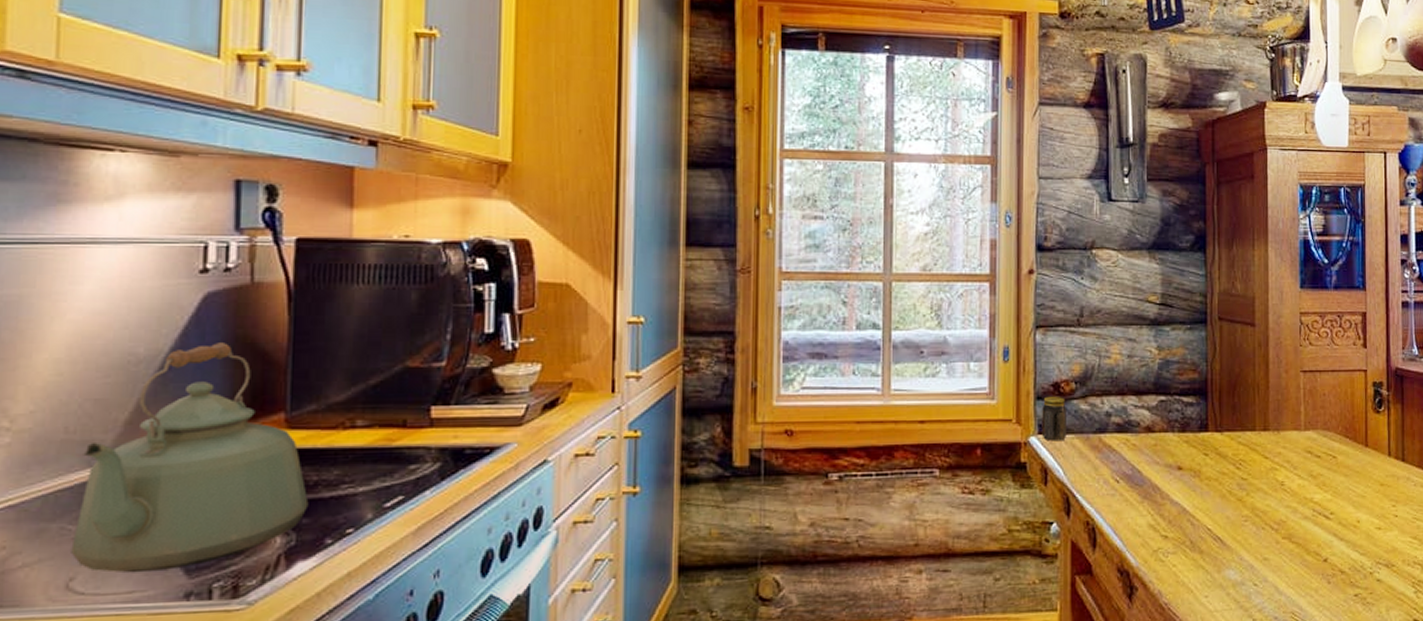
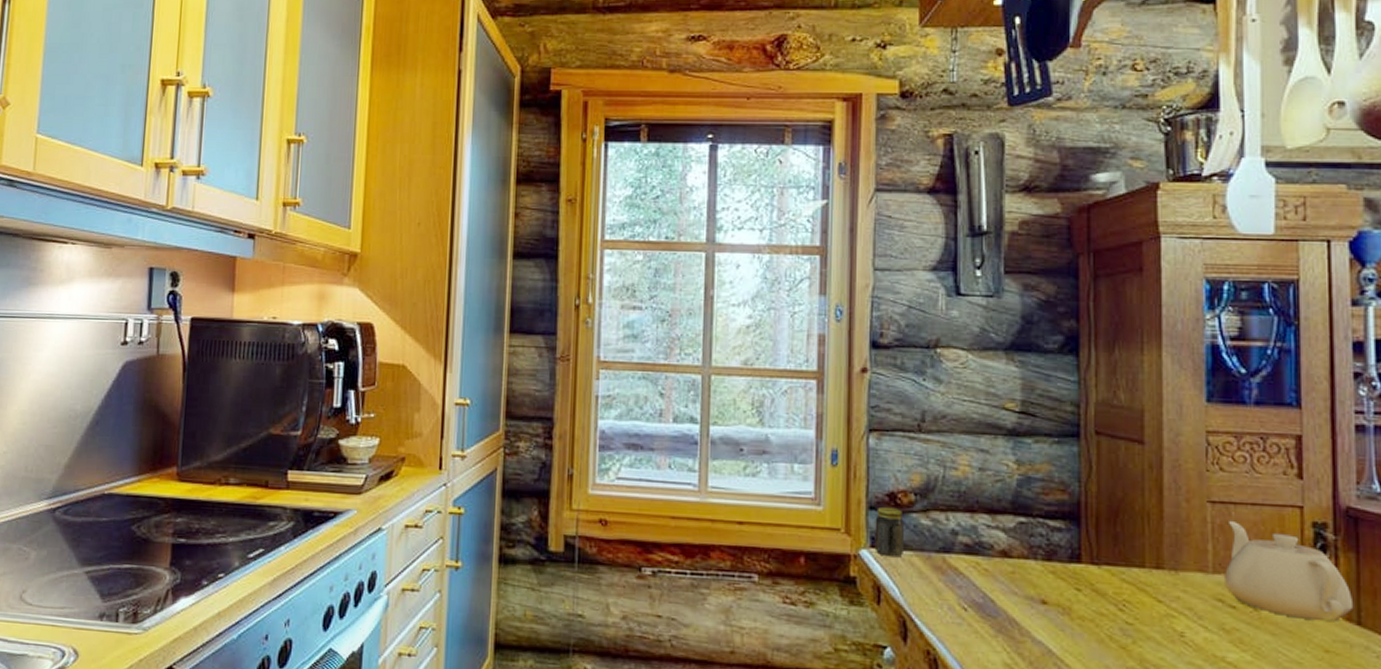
kettle: present [71,343,309,573] -> none [24,404,191,593]
teapot: none [1311,385,1400,462] -> present [1223,520,1354,622]

